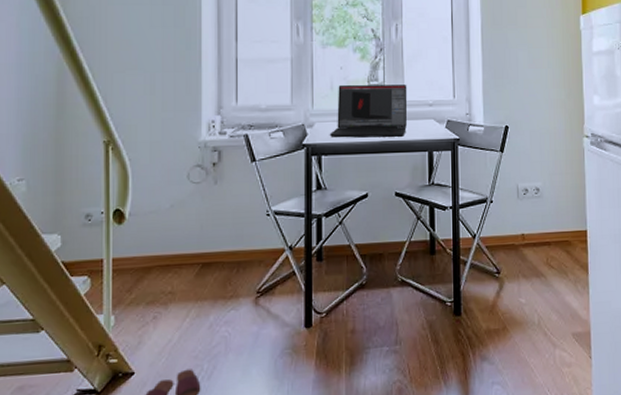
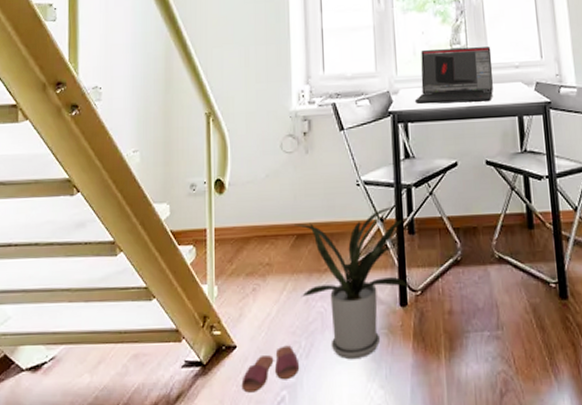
house plant: none [200,236,315,378] -> present [294,207,410,359]

